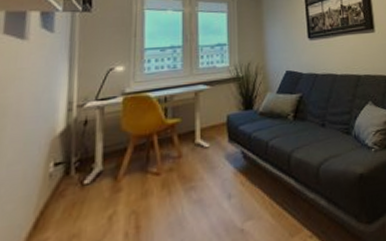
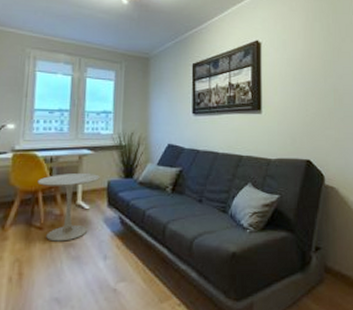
side table: none [152,109,218,187] -> present [37,173,100,242]

